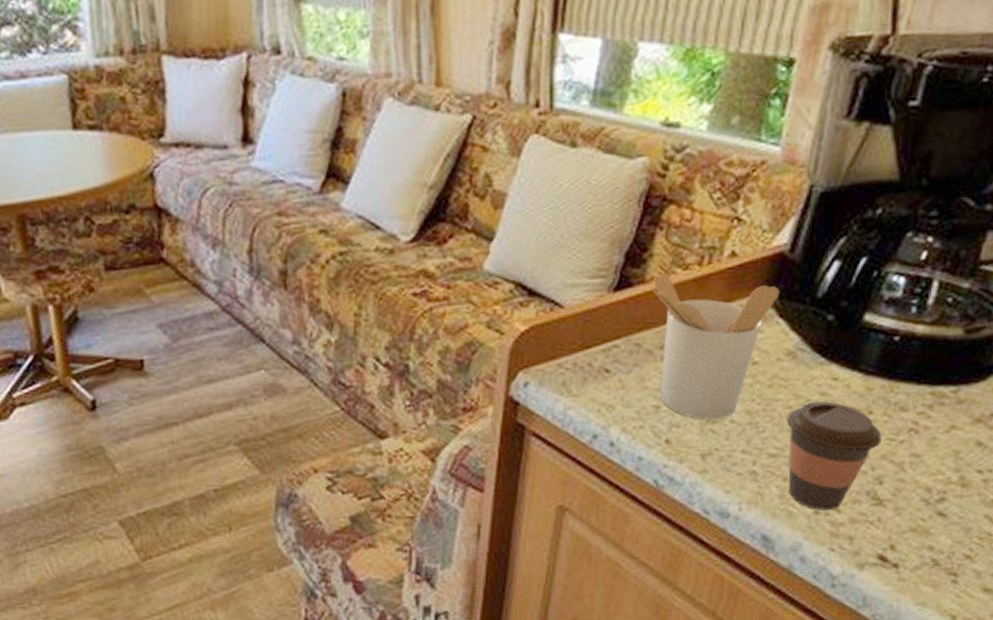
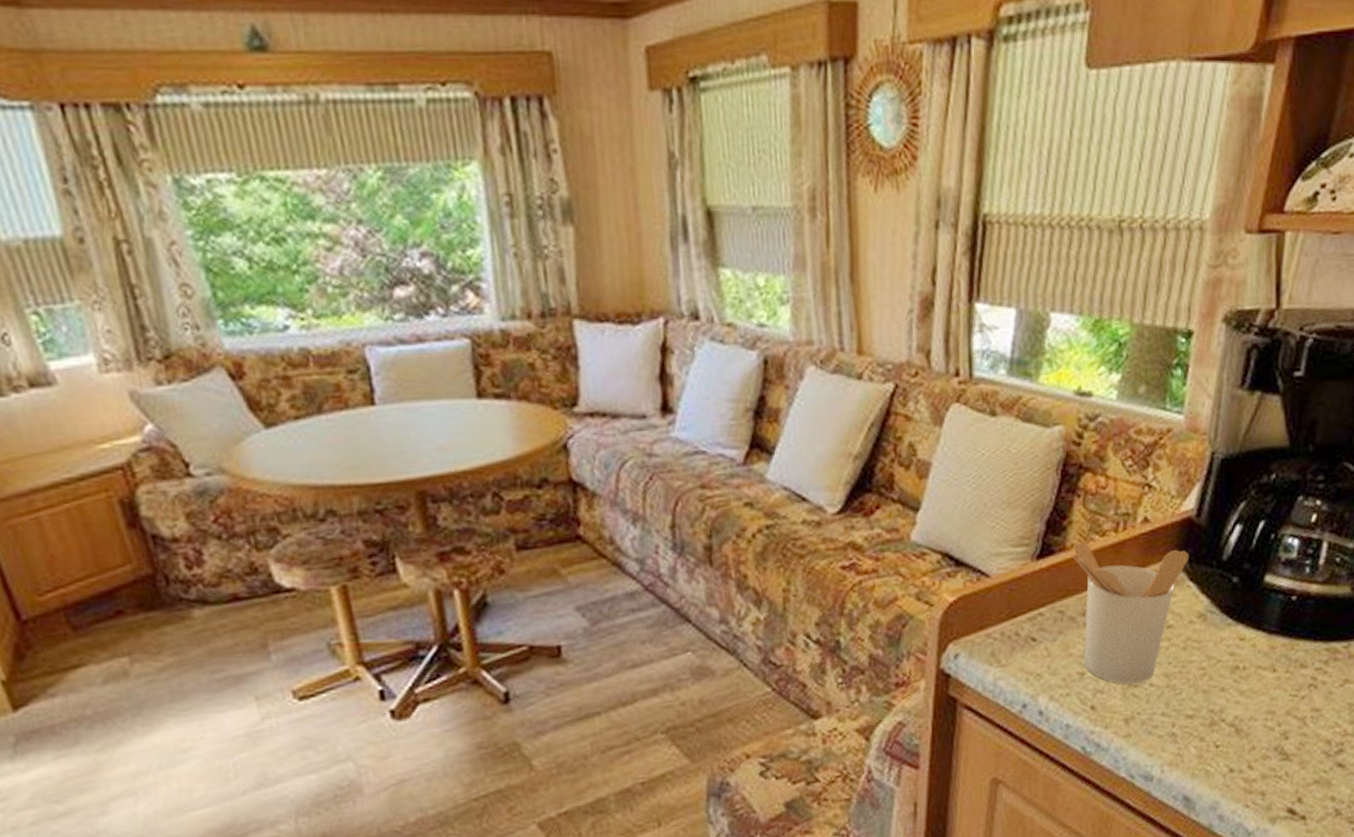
coffee cup: present [786,401,882,510] -> none [1200,661,1285,768]

